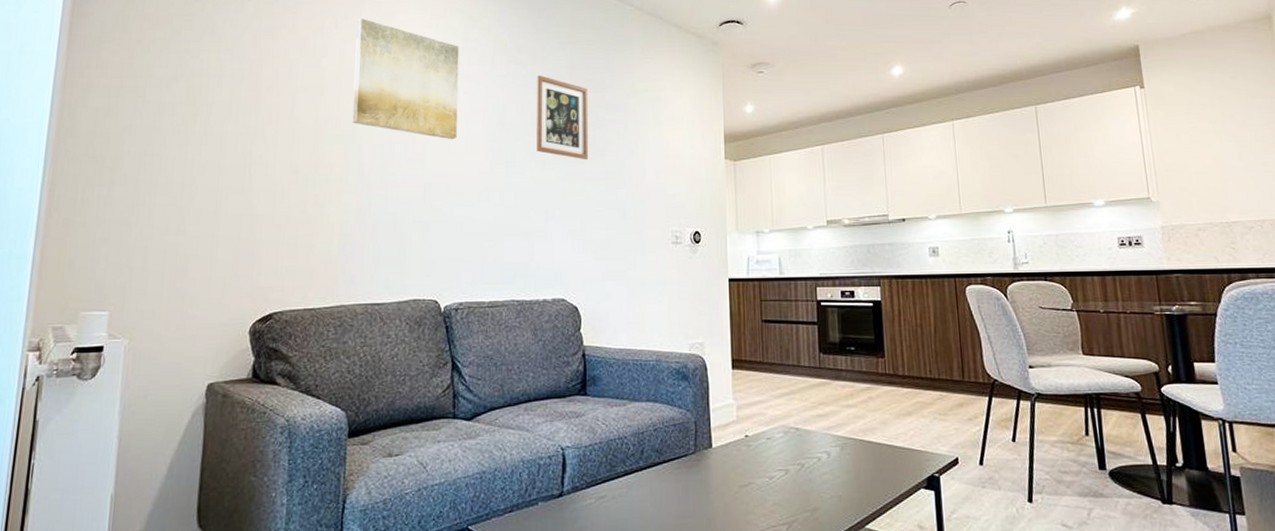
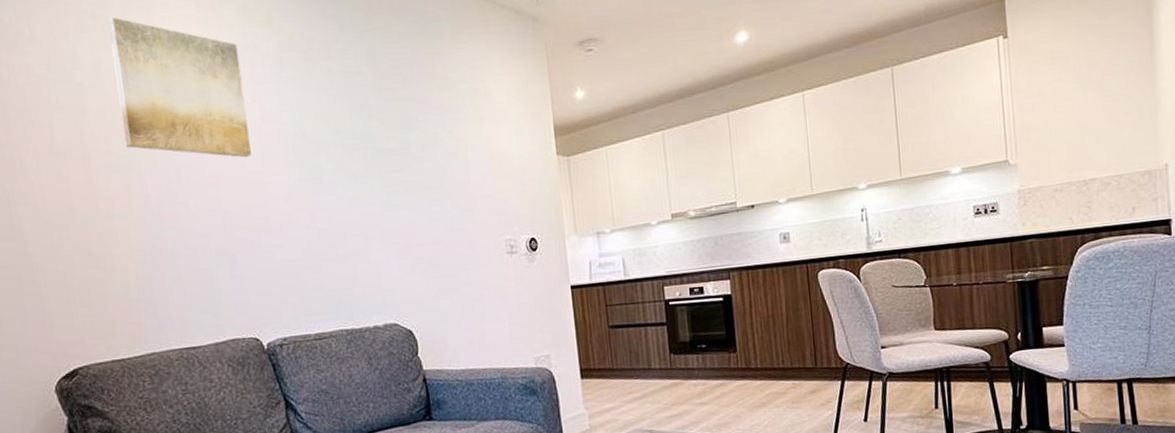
picture frame: present [536,74,588,160] -> none [333,72,404,169]

